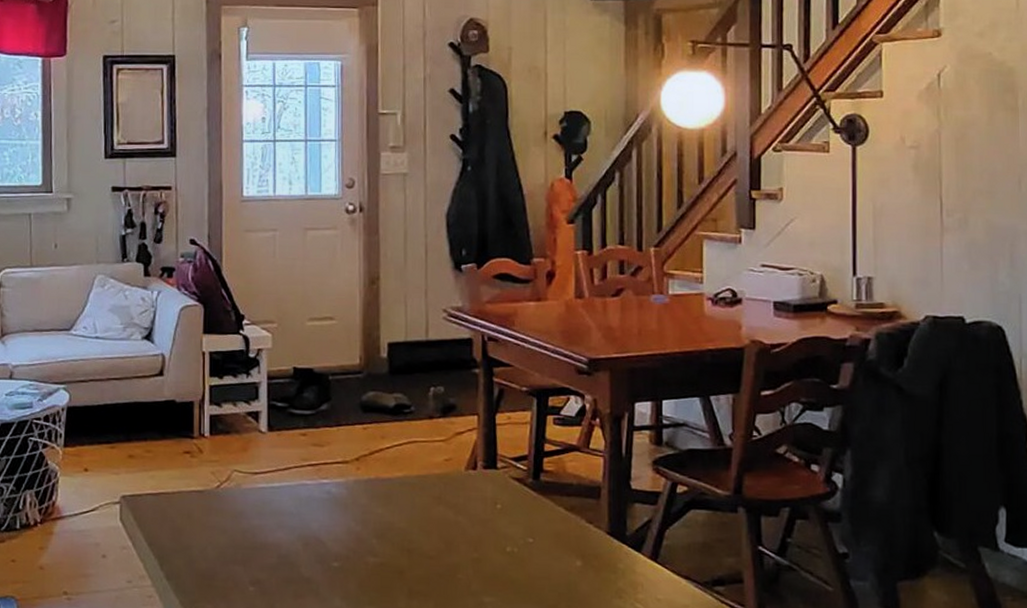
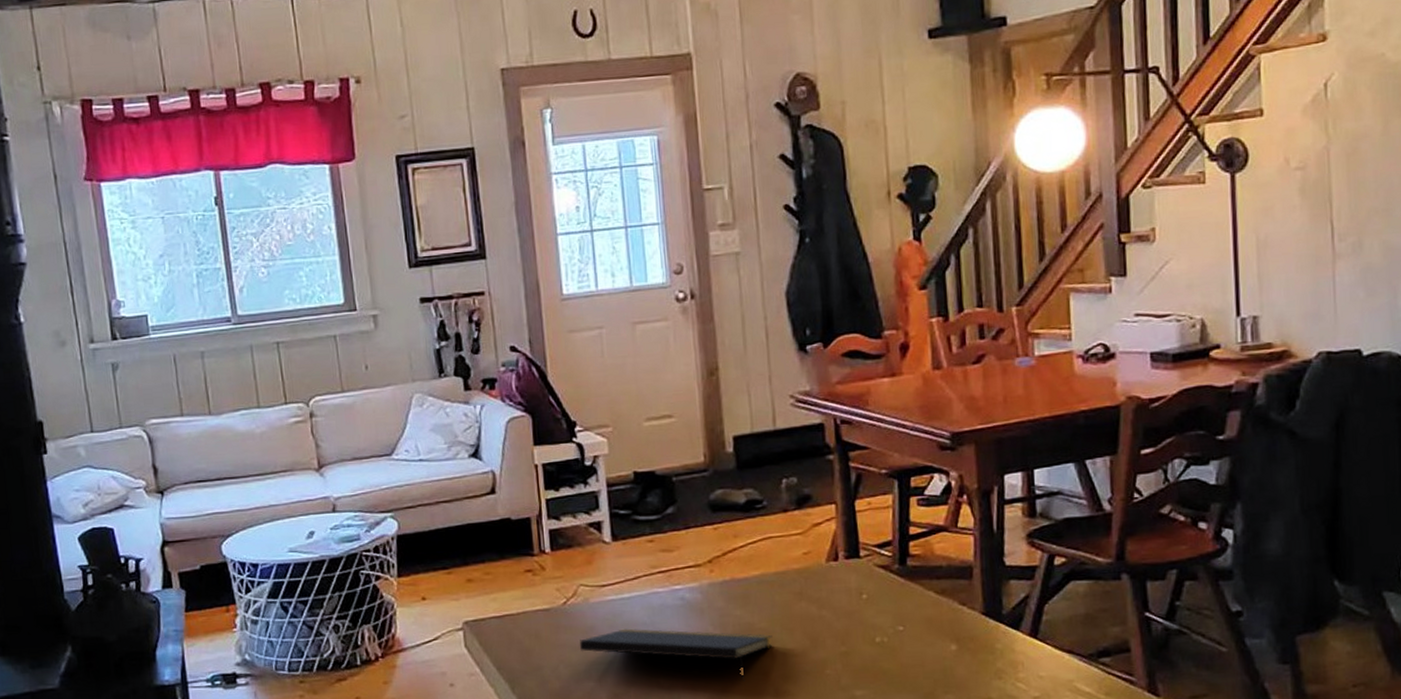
notepad: none [228,516,410,578] -> present [579,628,773,681]

